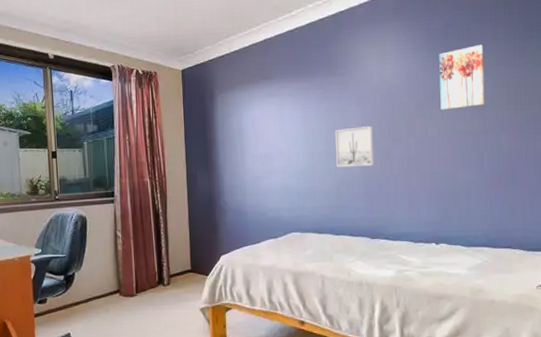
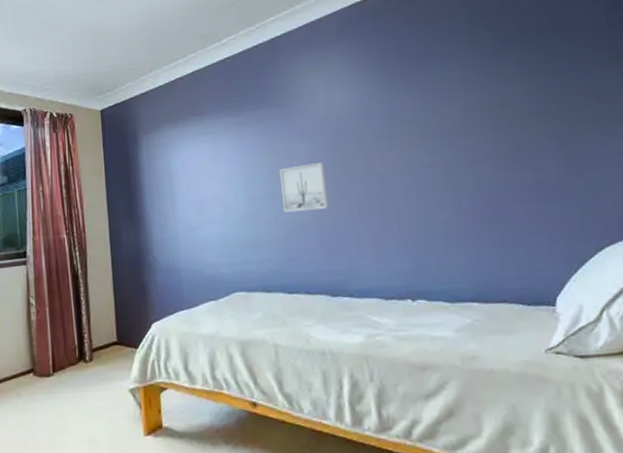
wall art: present [439,45,485,110] -> none [395,64,455,141]

